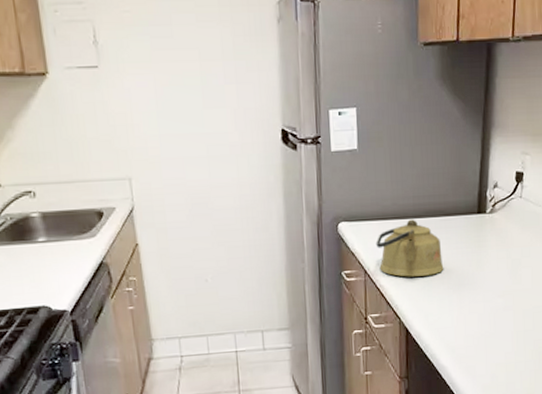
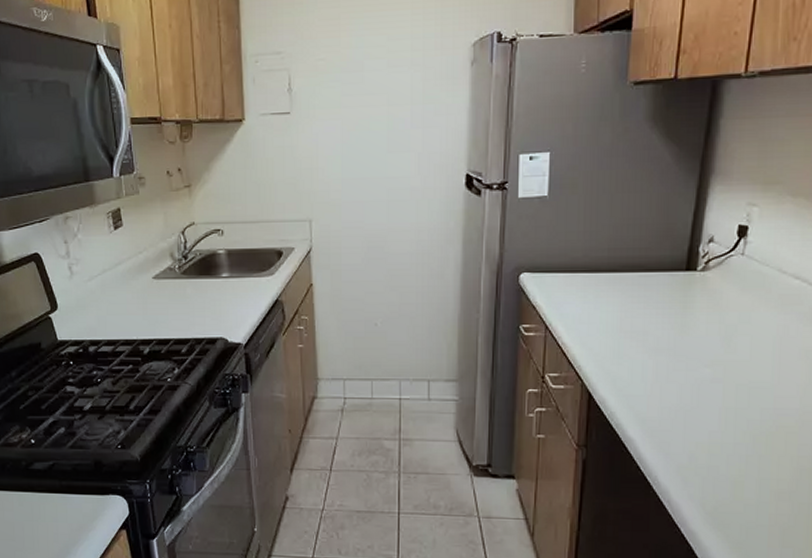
kettle: present [375,219,444,277] -> none [560,273,640,336]

